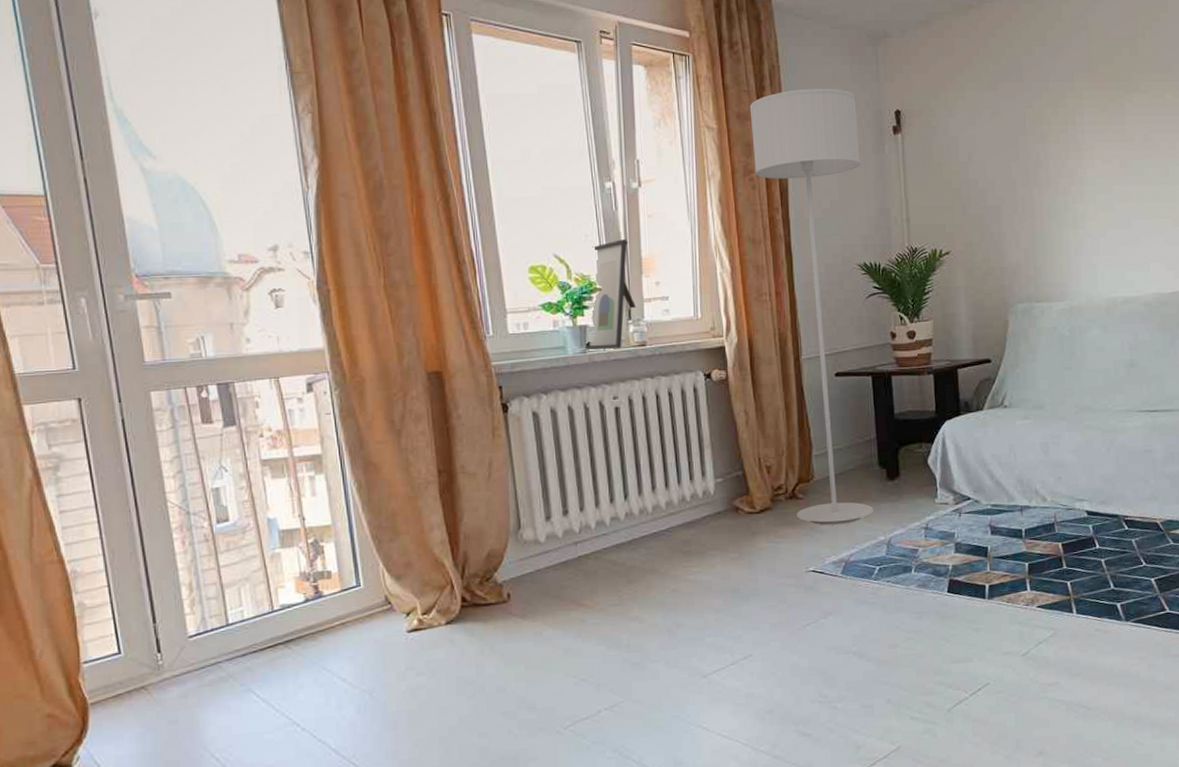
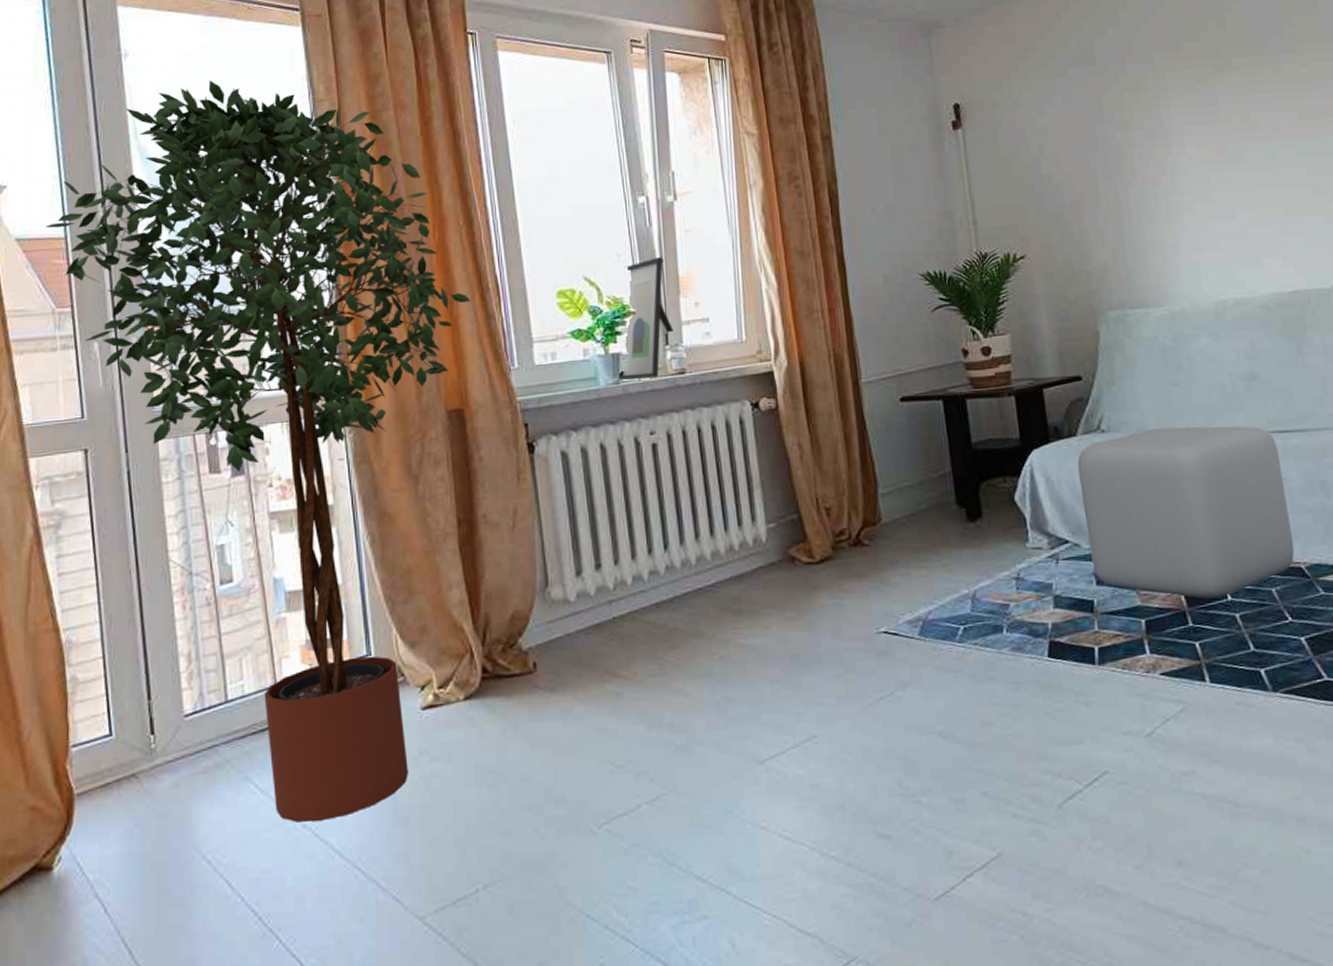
potted tree: none [23,45,447,726] -> present [45,80,470,822]
floor lamp: present [749,88,874,525] -> none [792,84,954,577]
pouf: none [982,404,1153,547] -> present [1077,426,1295,599]

